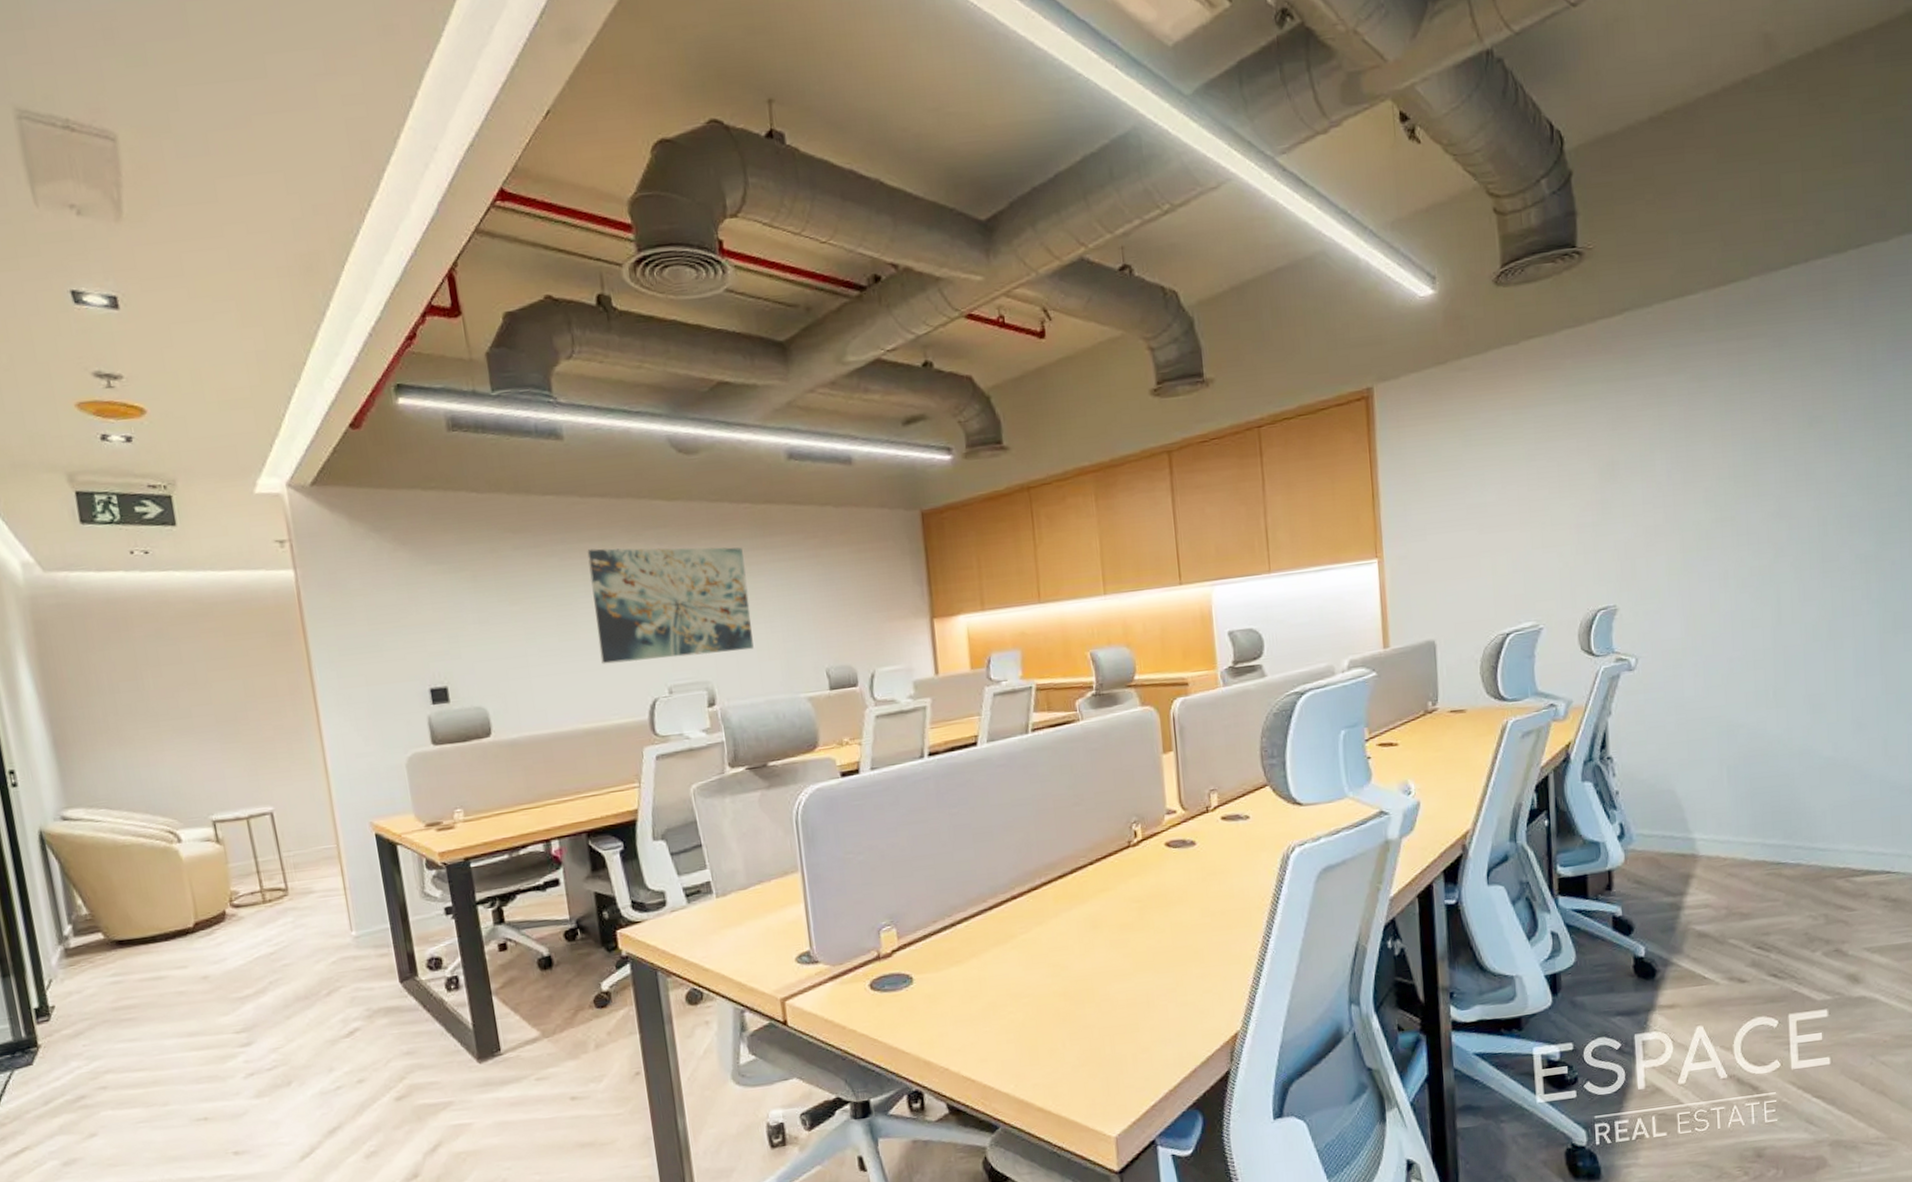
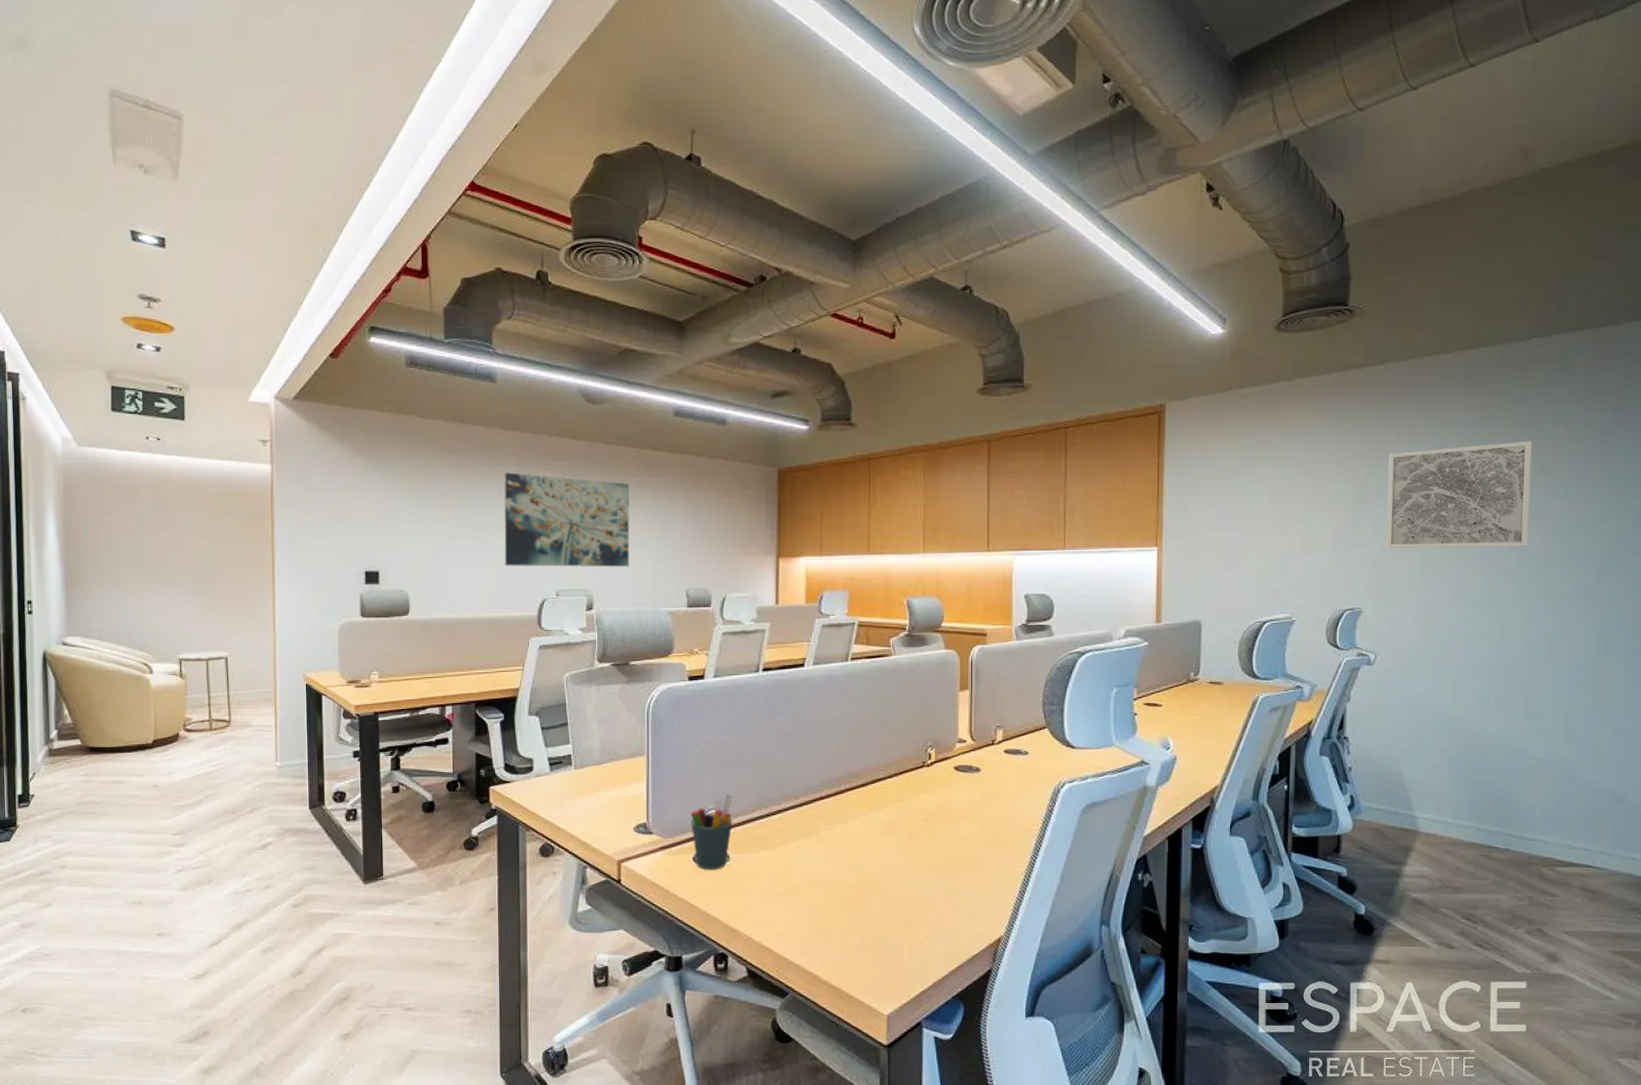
pen holder: none [860,905,912,997] -> present [690,794,733,870]
wall art: none [1635,389,1800,533] -> present [1385,441,1533,549]

